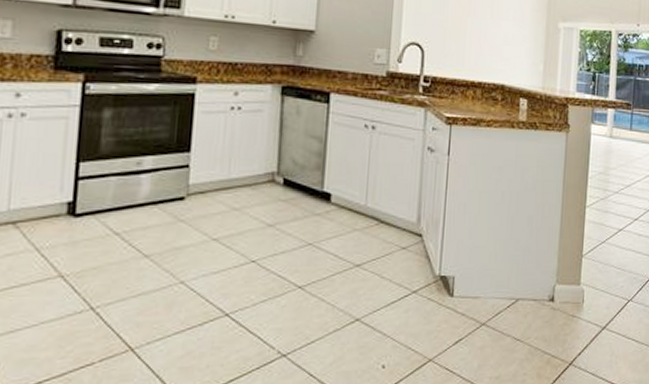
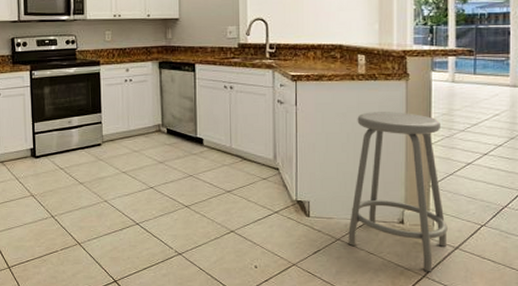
bar stool: none [494,167,597,359] -> present [348,112,448,272]

